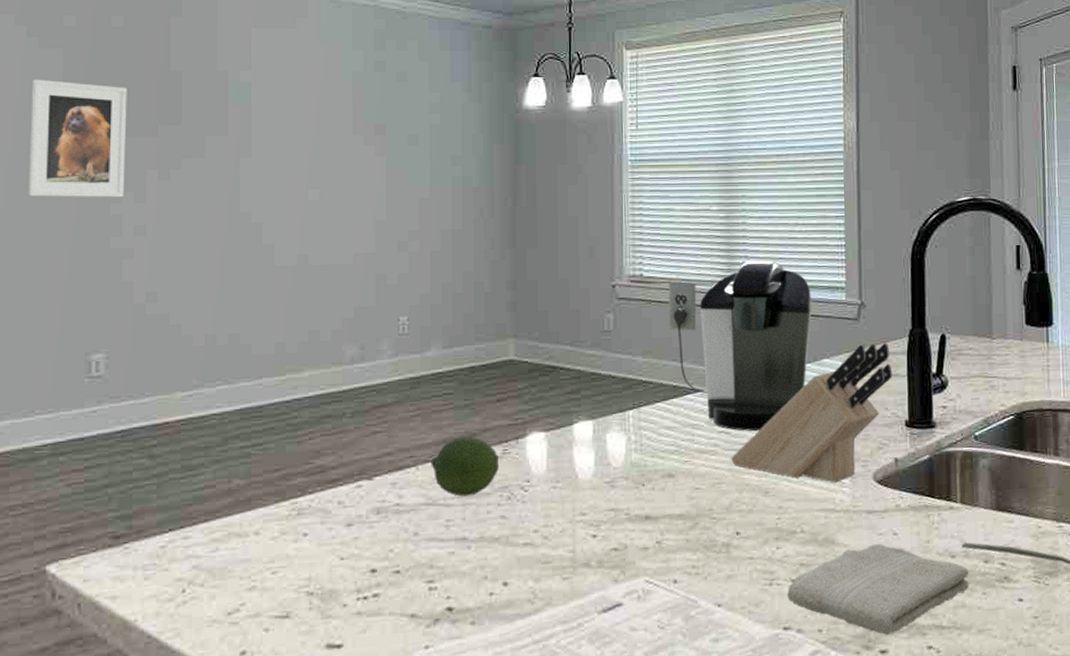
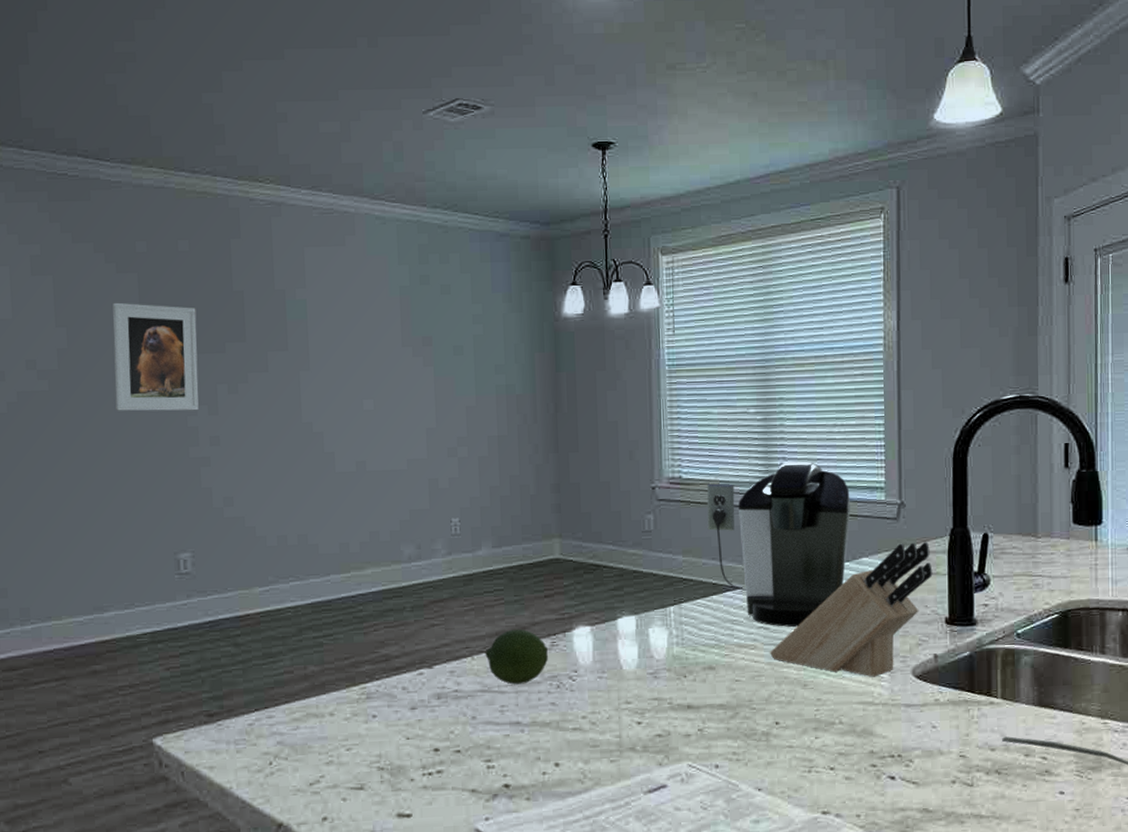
washcloth: present [787,543,969,636] -> none [826,735,1009,823]

